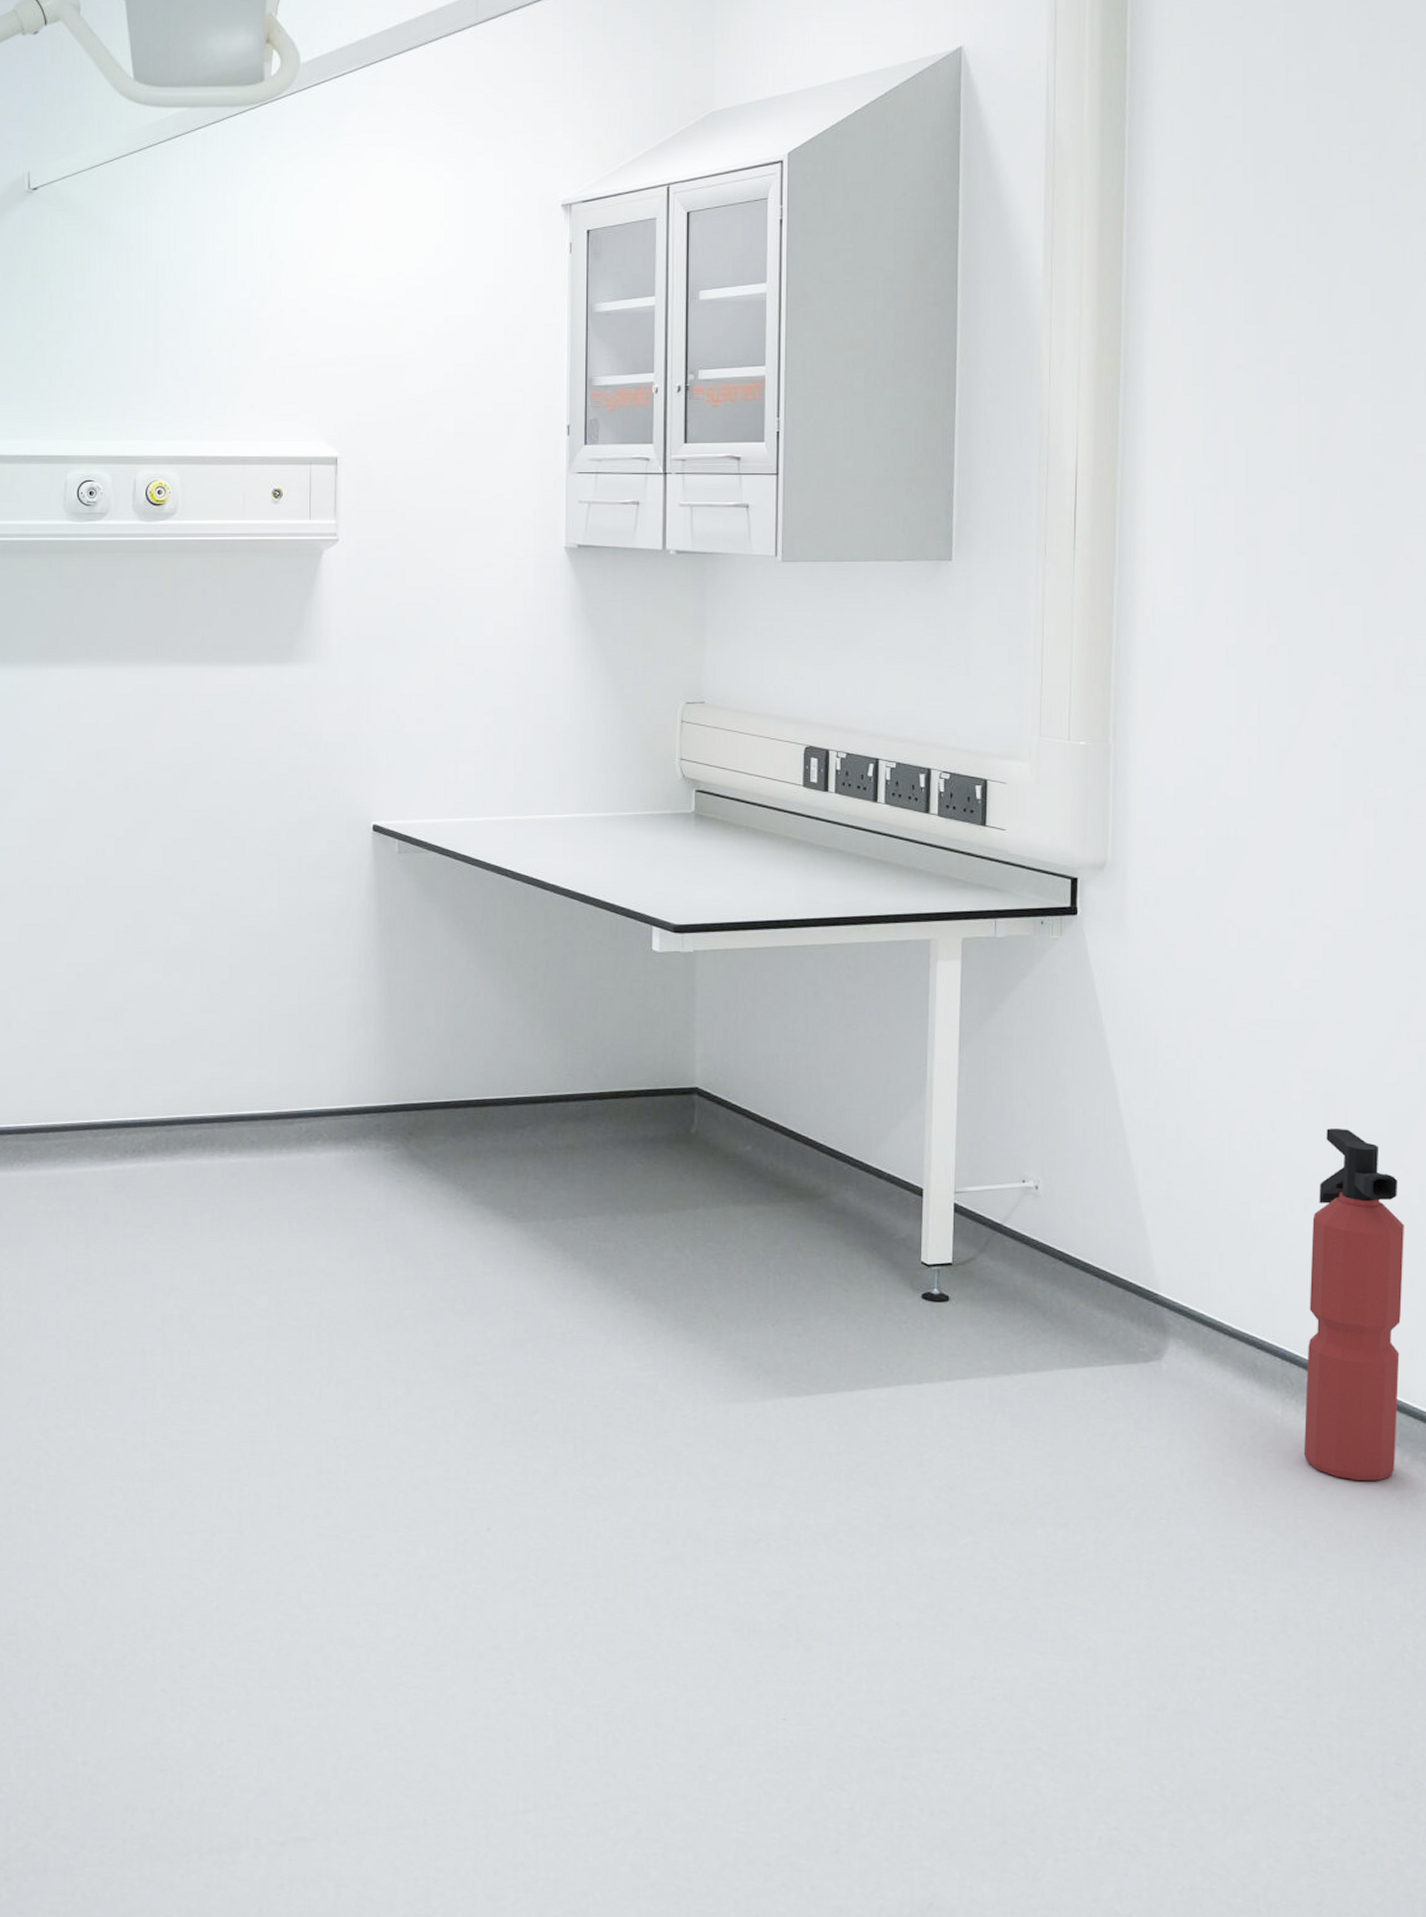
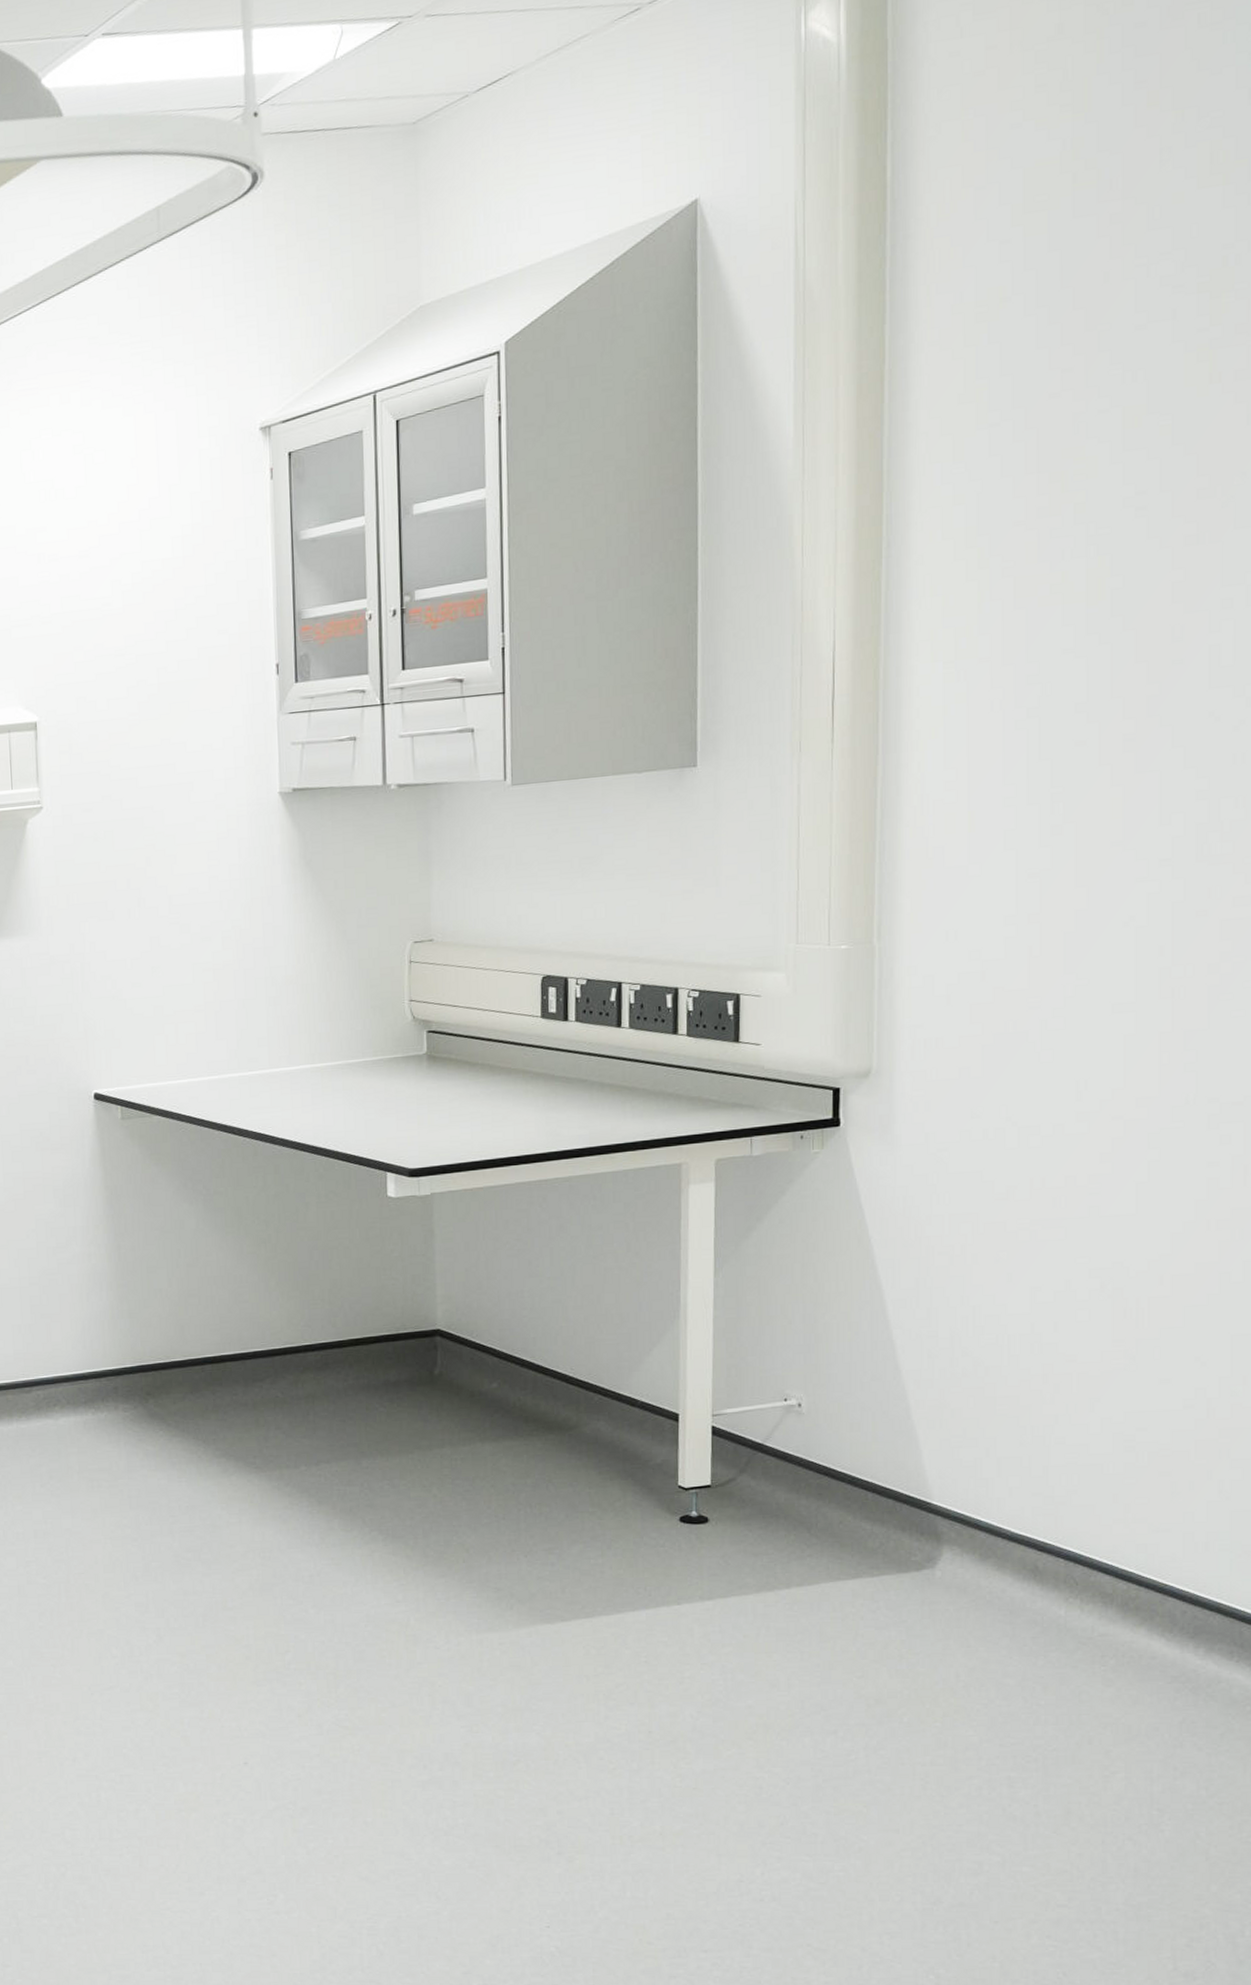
fire extinguisher: present [1303,1128,1404,1482] -> none [1088,1324,1201,1676]

